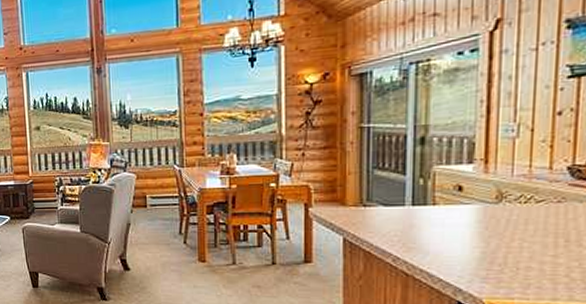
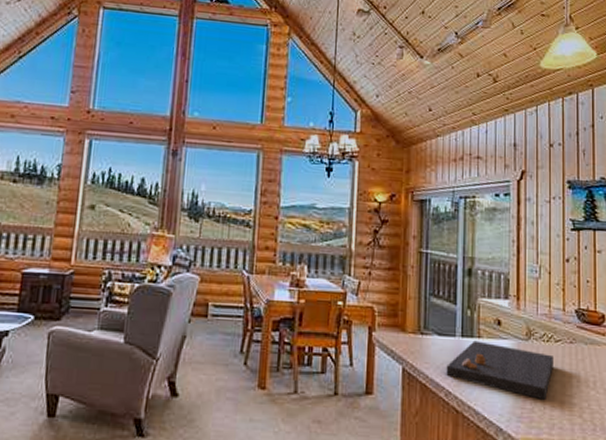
cutting board: none [394,208,532,261] -> present [446,340,553,400]

